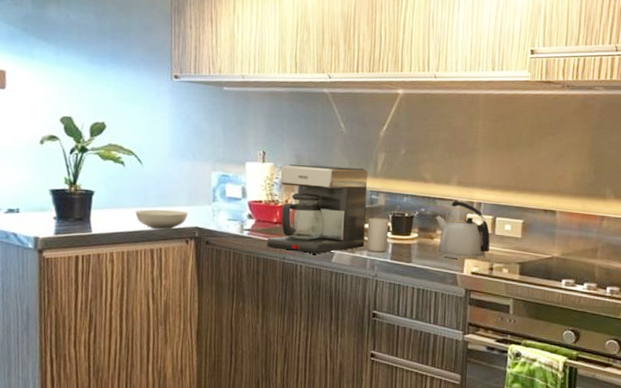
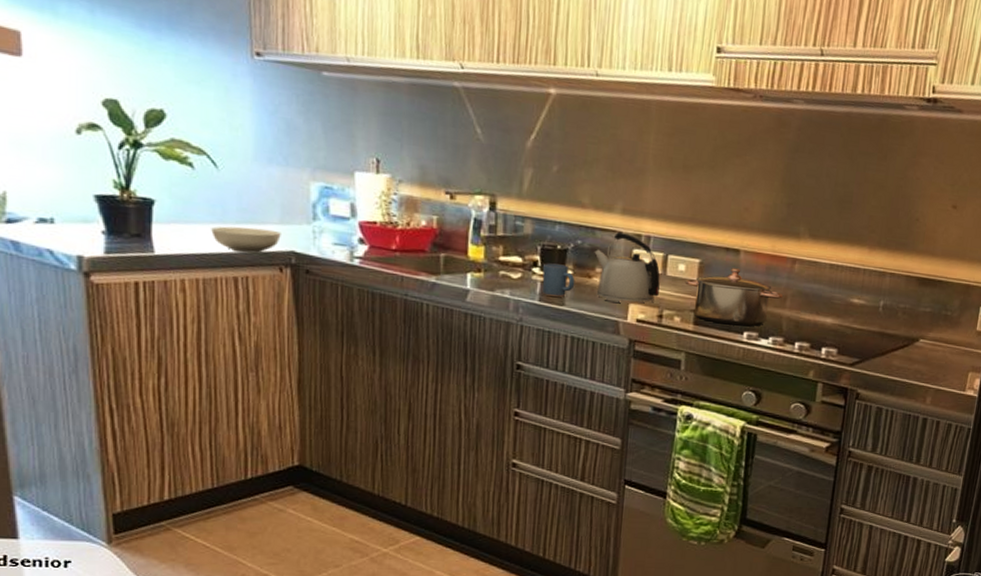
coffee maker: present [267,164,368,254] -> none [384,177,511,291]
cup: present [366,217,389,253] -> none [509,248,537,292]
mug: none [393,228,420,256] -> present [542,263,575,298]
cooking pot: none [511,226,595,275] -> present [685,268,784,327]

